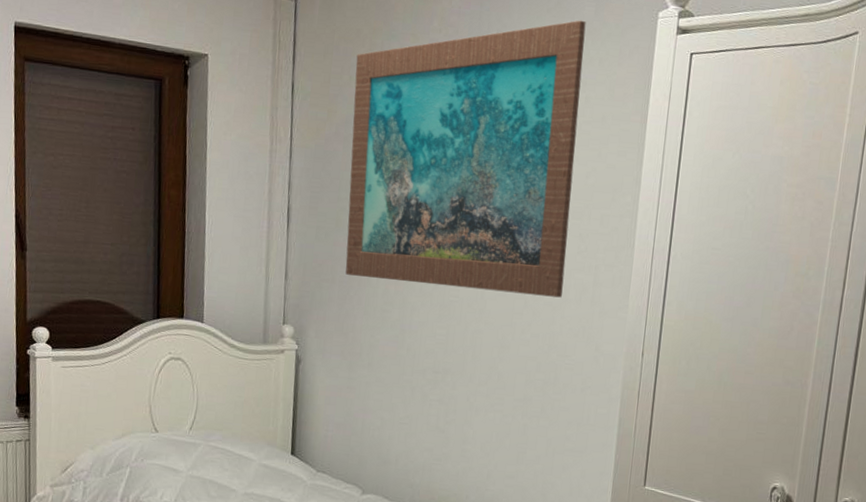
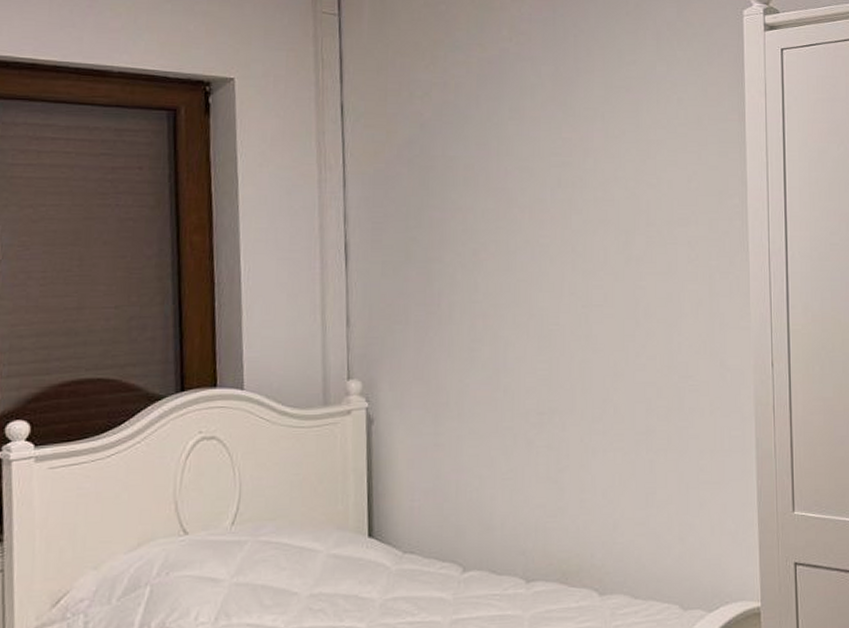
wall art: present [345,20,586,298] -> none [416,21,676,314]

